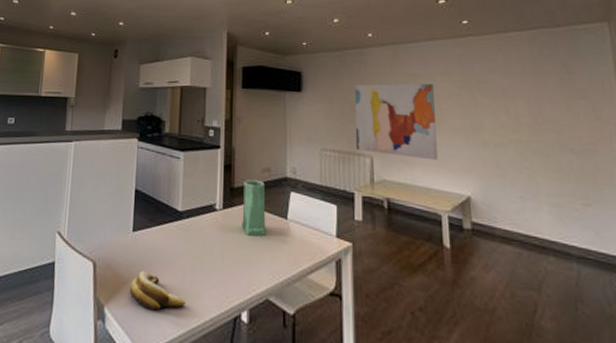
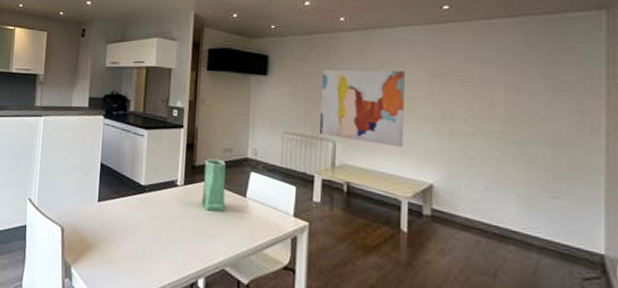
banana: present [129,270,185,311] -> none [94,237,146,273]

